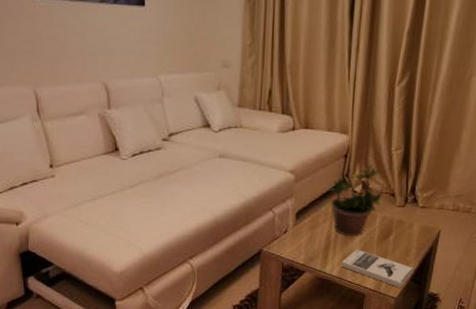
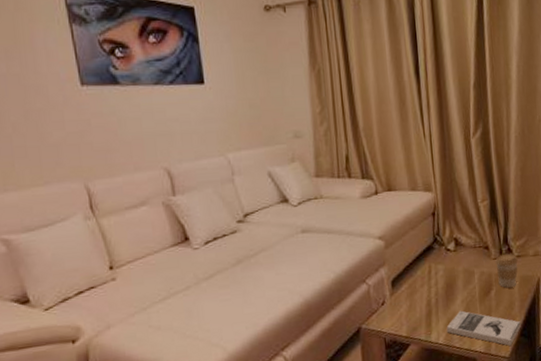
potted plant: present [327,164,384,236] -> none [420,219,480,299]
coffee cup: none [398,203,422,235] -> present [495,253,518,288]

